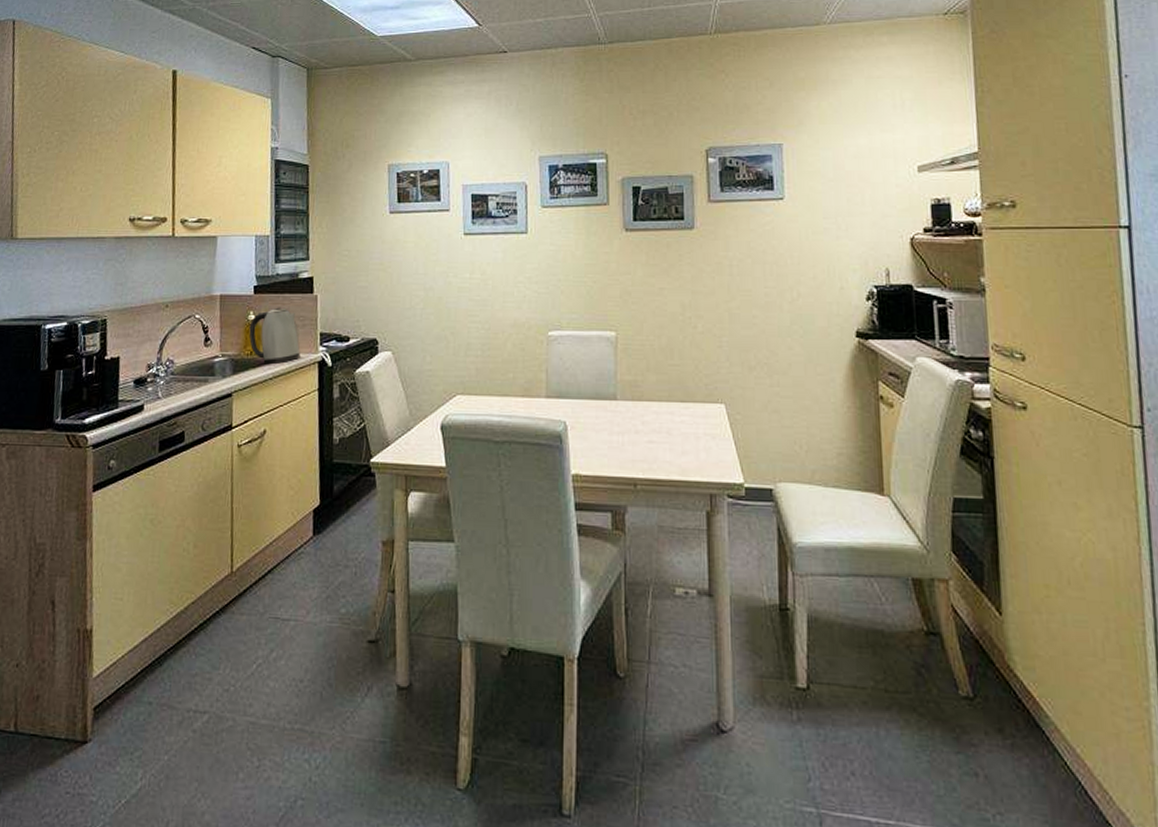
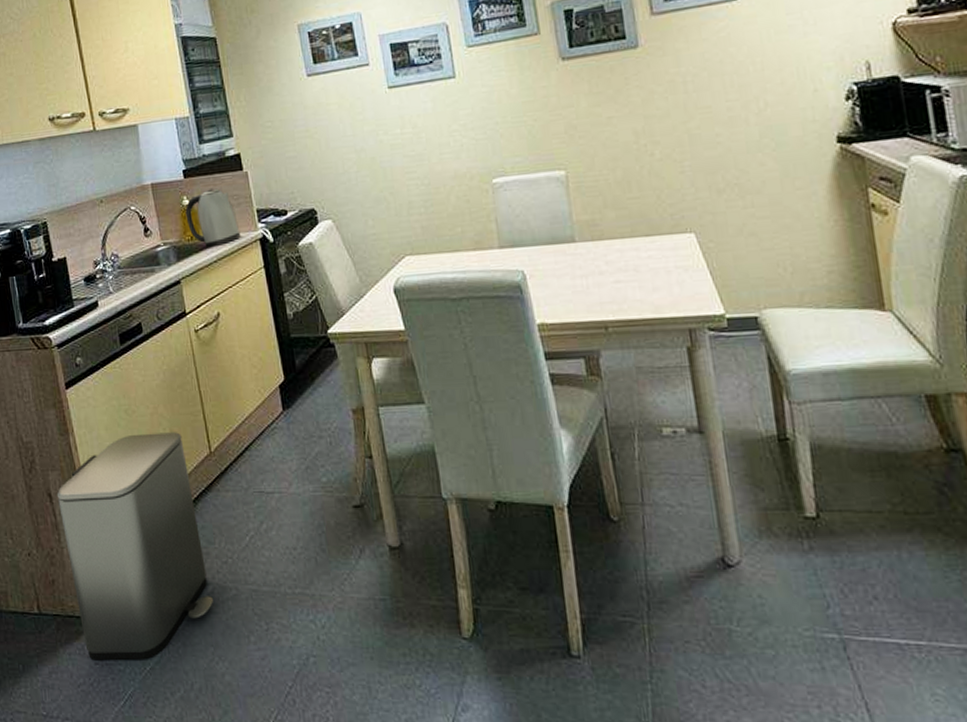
pedal bin: none [59,546,207,792] -> present [56,432,213,661]

